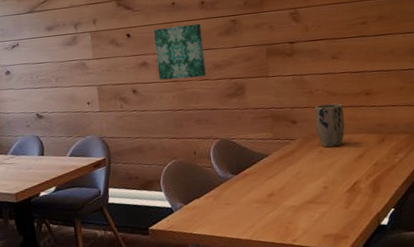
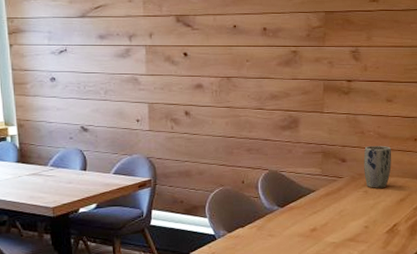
wall art: present [153,23,206,80] -> none [211,50,262,106]

